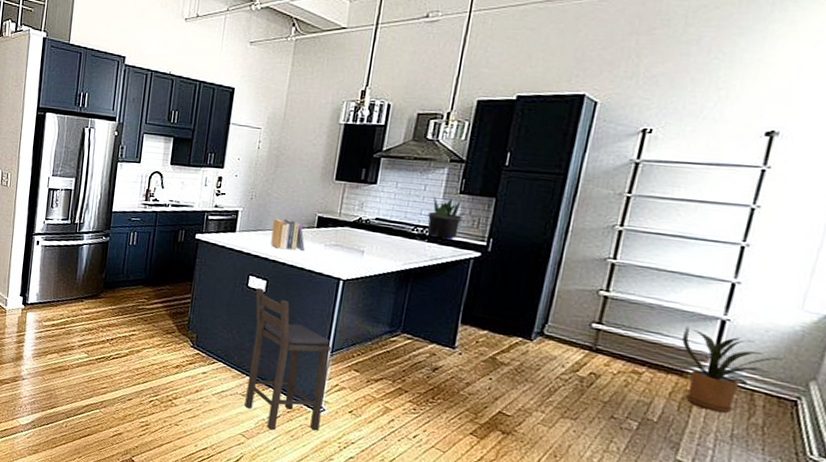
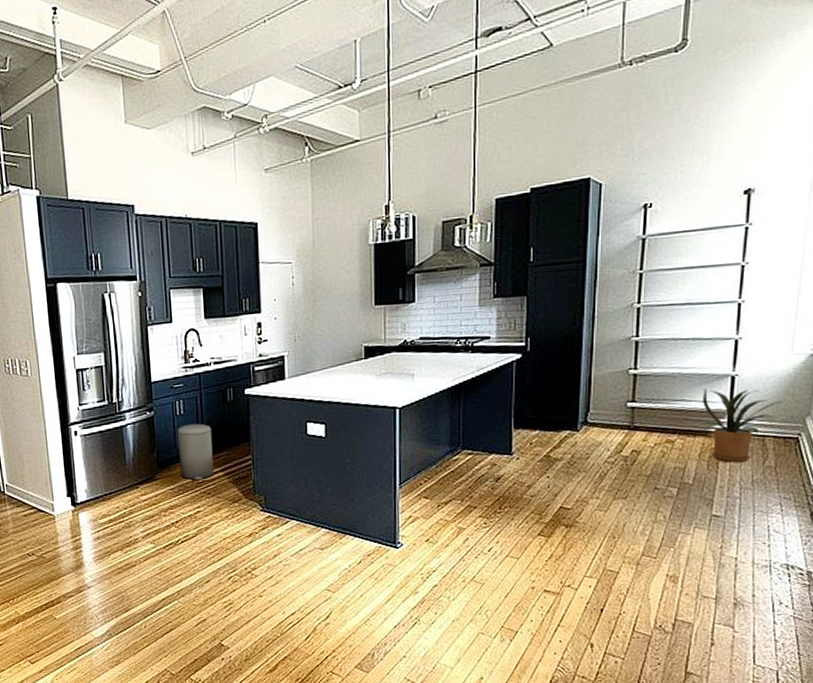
pedal bin: none [123,254,158,307] -> present [177,423,214,480]
bar stool: present [244,287,331,432] -> none [316,433,400,578]
books: present [270,218,305,252] -> none [321,354,357,389]
planter: present [427,196,462,239] -> none [468,302,499,347]

